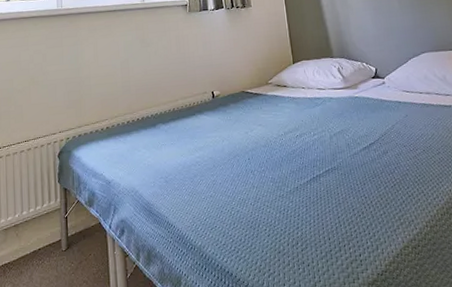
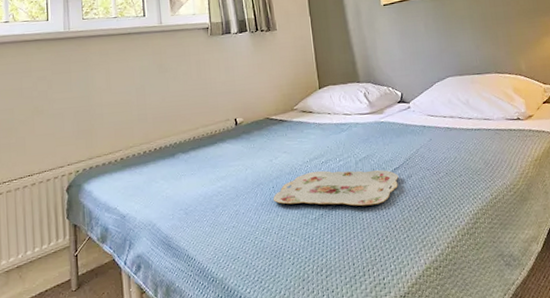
serving tray: none [249,144,374,181] -> present [273,170,399,206]

